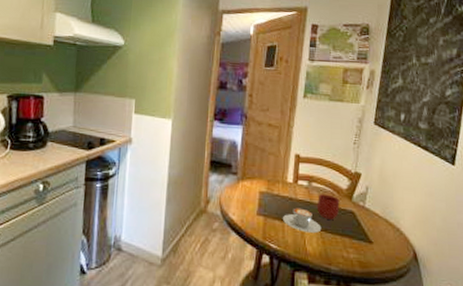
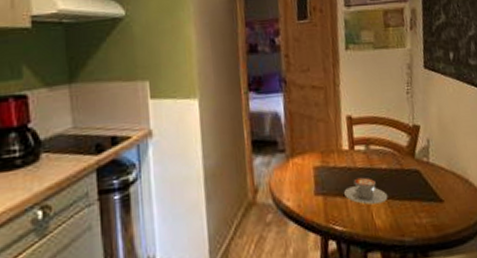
mug: present [316,194,340,220] -> none [378,155,404,185]

